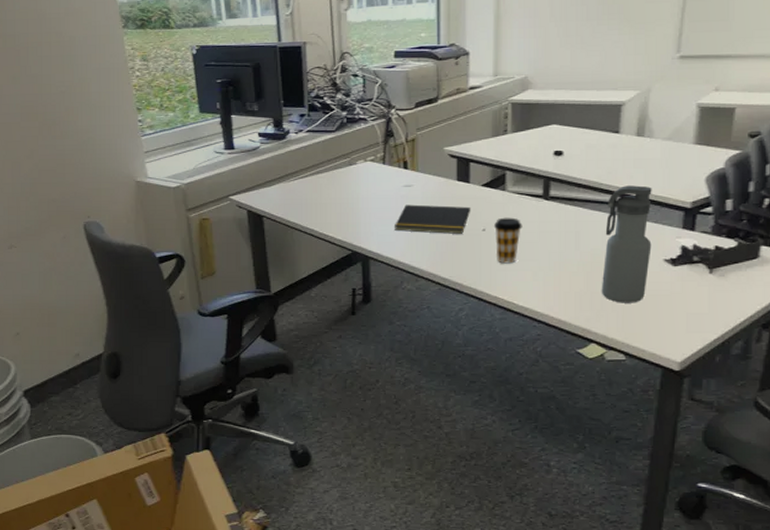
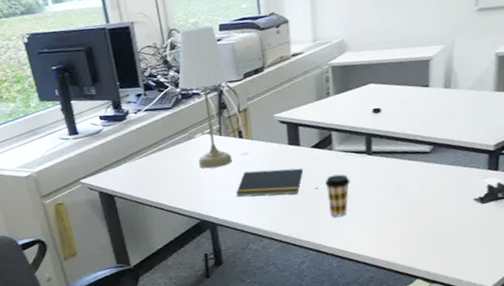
desk lamp: none [345,52,401,197] -> present [178,26,232,169]
water bottle: present [601,185,652,303] -> none [422,134,463,242]

